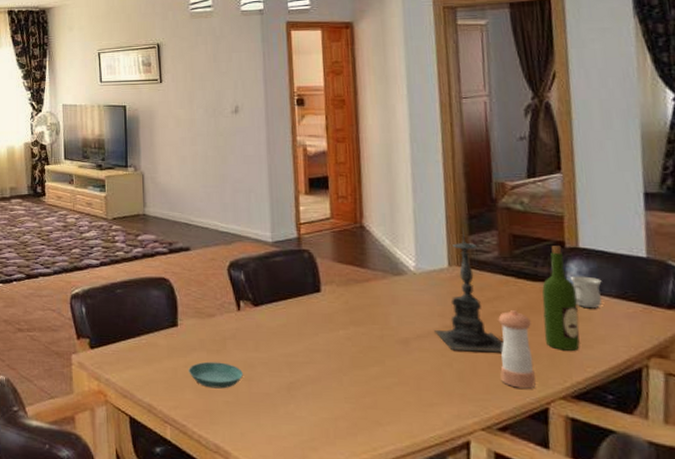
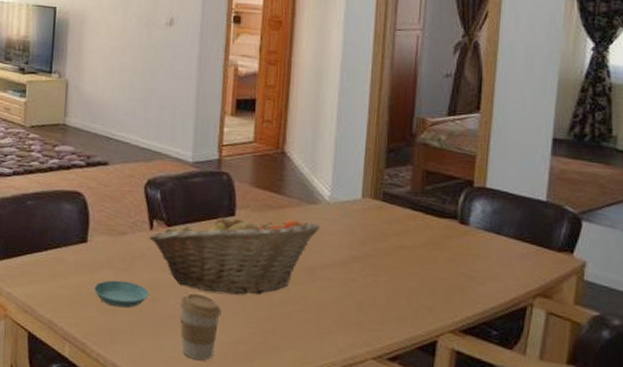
fruit basket: none [237,290,410,370] -> present [149,213,321,295]
coffee cup: none [275,370,318,438] -> present [180,293,221,361]
candle holder: present [434,229,504,352] -> none [341,162,404,285]
pepper shaker: present [498,310,536,389] -> none [397,245,432,322]
wine bottle: present [542,246,580,351] -> none [442,184,477,287]
mug: present [569,276,603,309] -> none [473,214,502,248]

